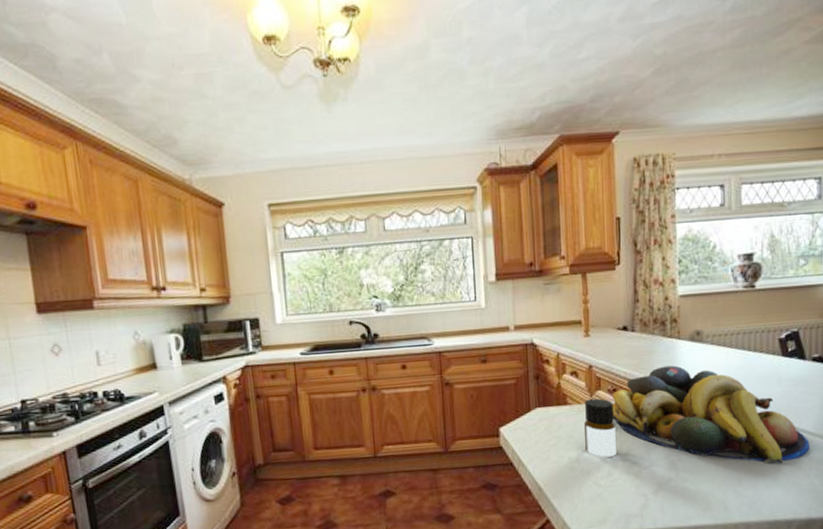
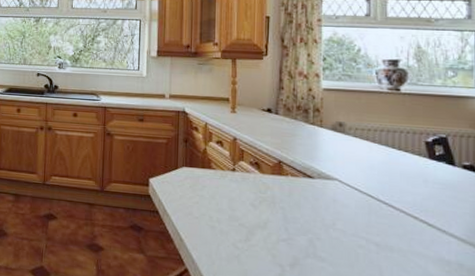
bottle: present [584,398,618,458] -> none [226,167,256,223]
fruit bowl: present [612,365,810,464] -> none [253,149,460,264]

